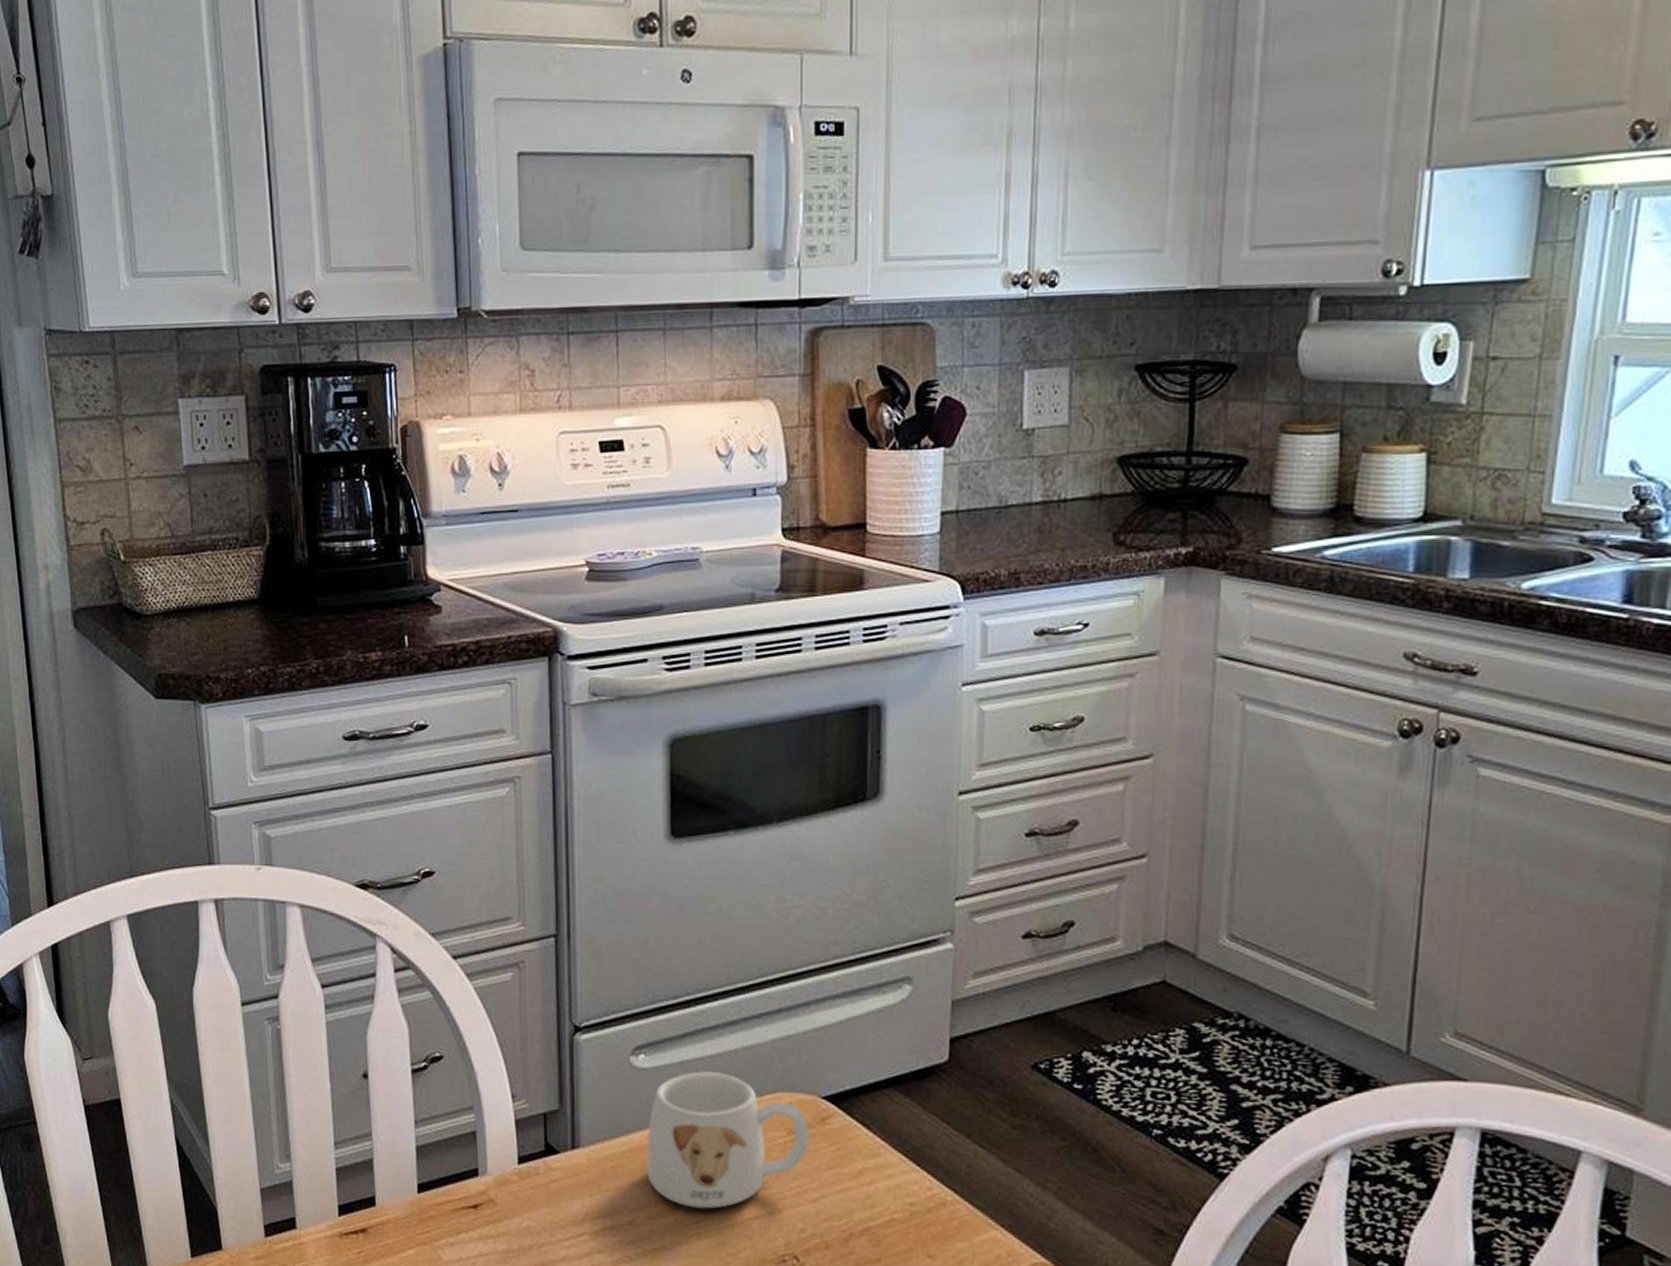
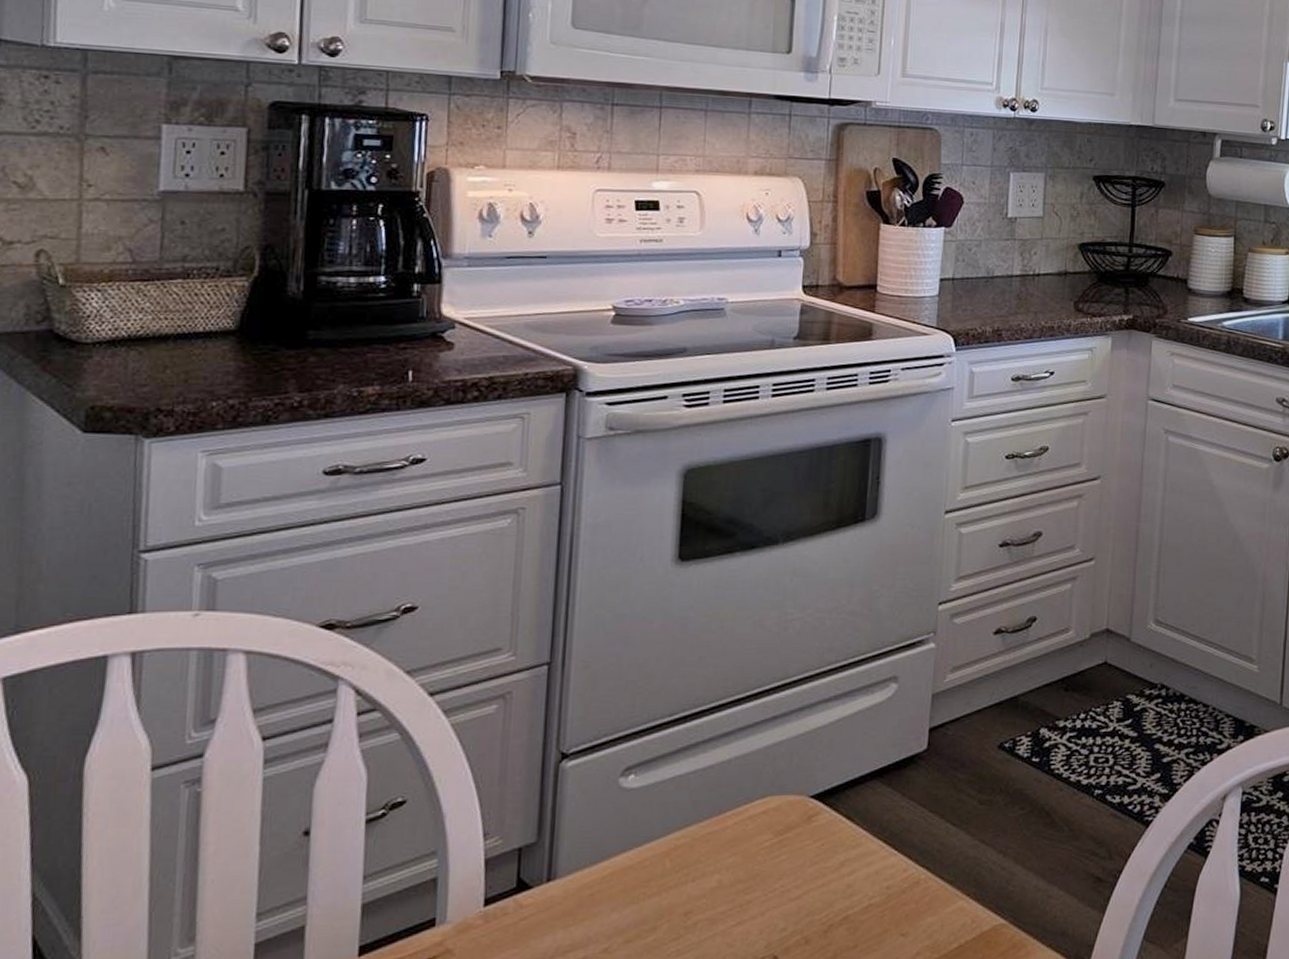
mug: present [647,1070,810,1209] -> none [628,783,797,925]

